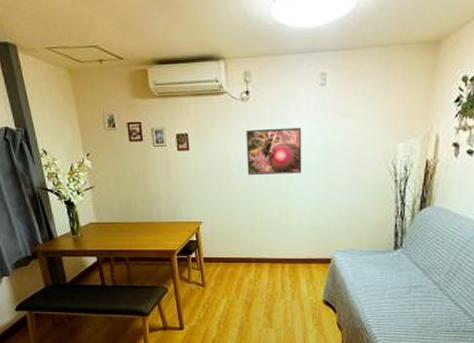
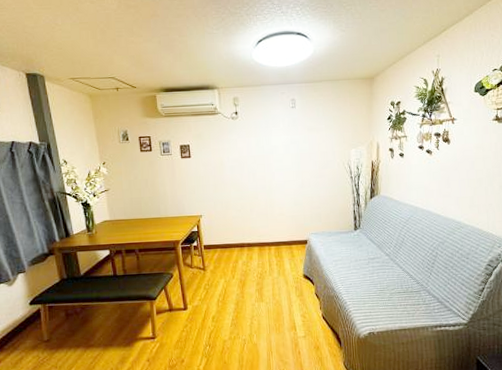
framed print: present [246,127,302,175] -> none [236,138,281,176]

